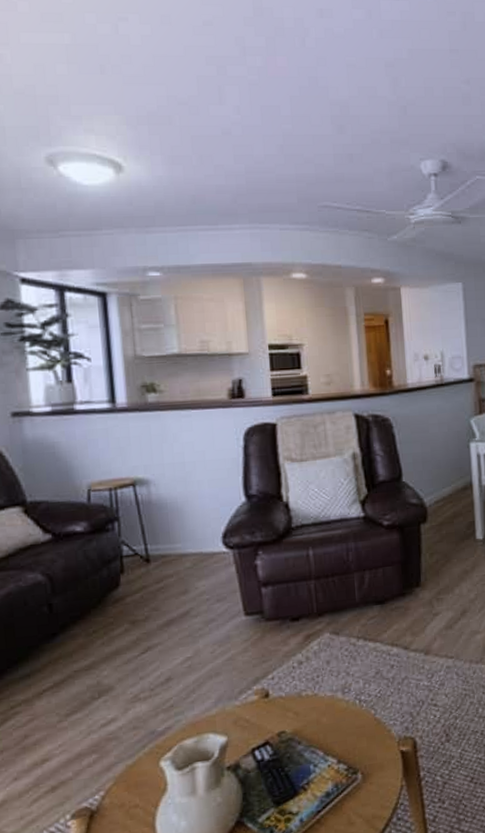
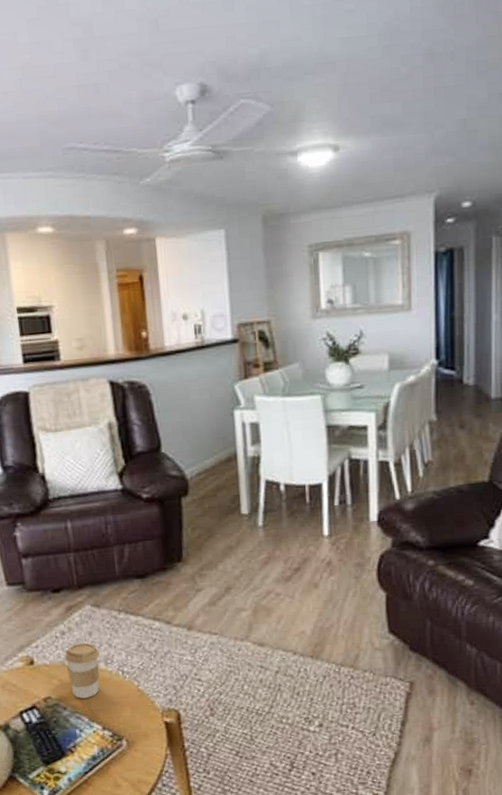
coffee cup: none [300,672,337,731] -> present [64,642,100,699]

